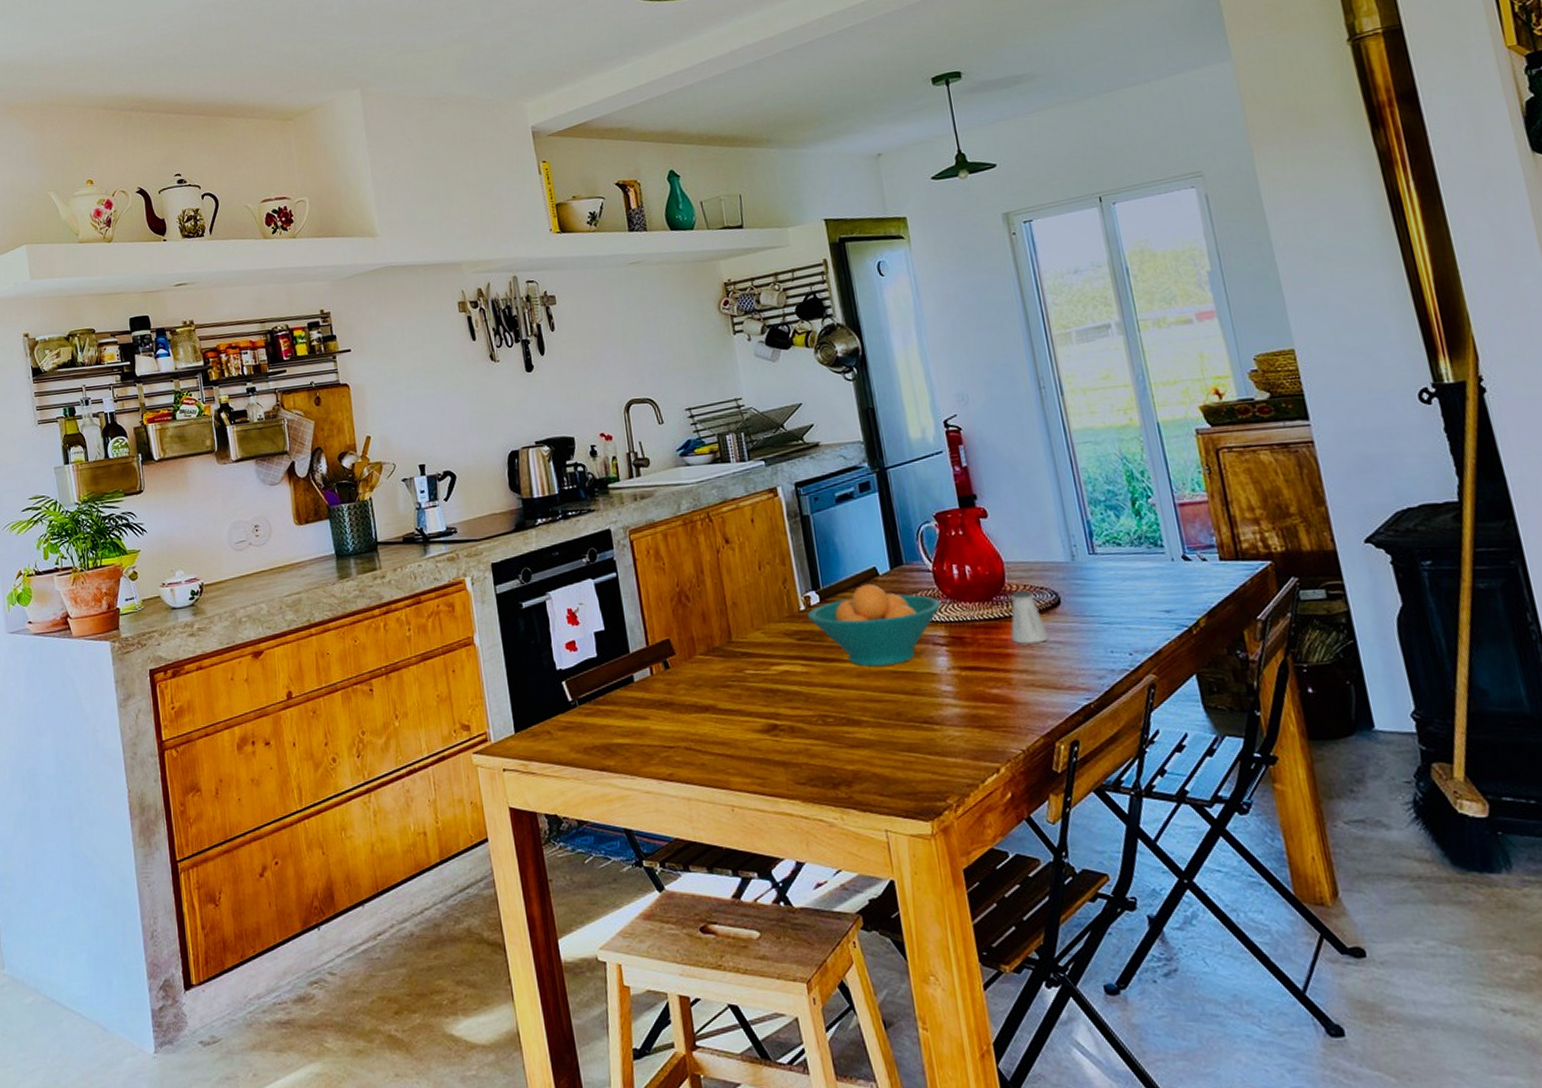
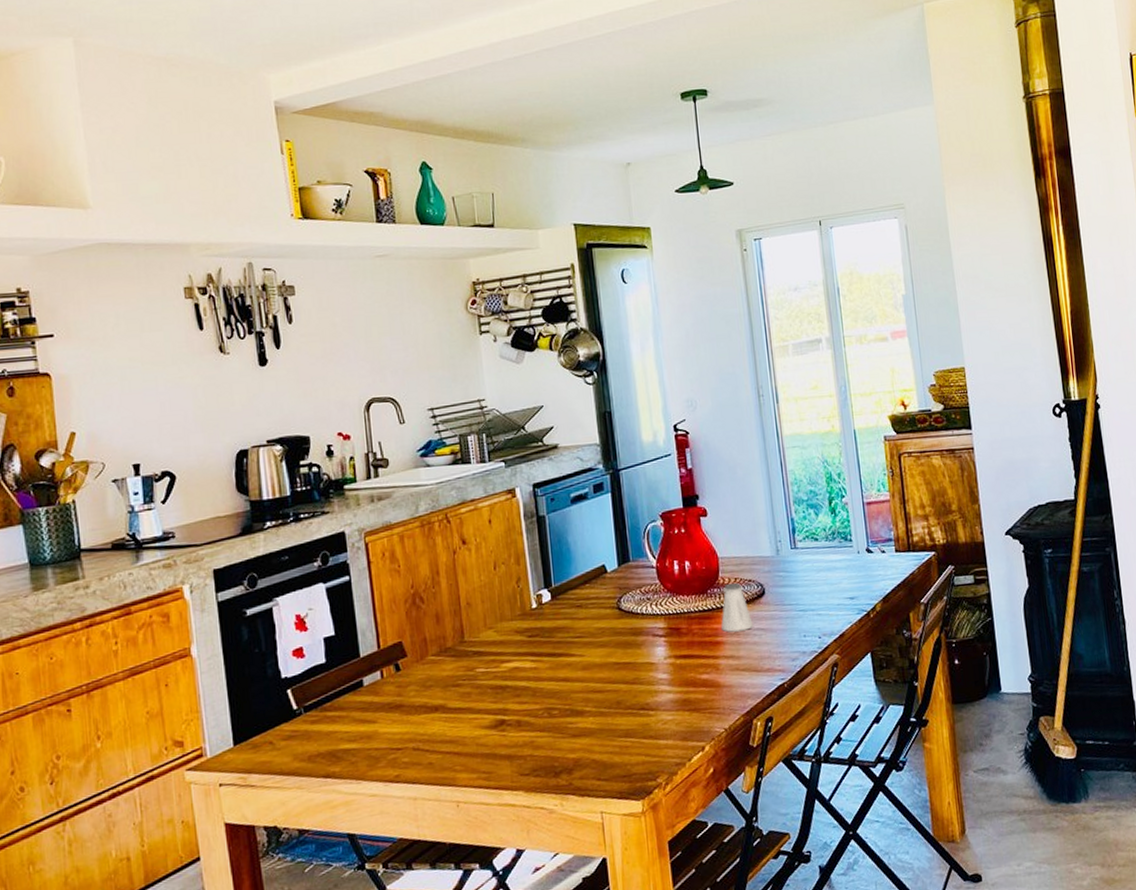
fruit bowl: present [807,583,942,667] -> none [539,580,662,660]

